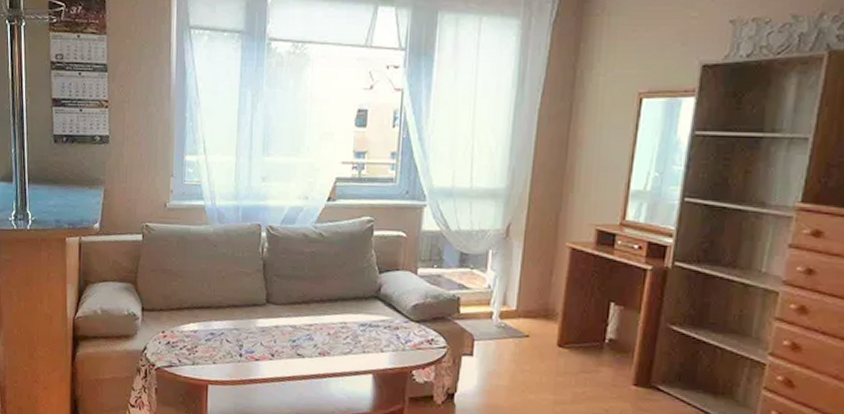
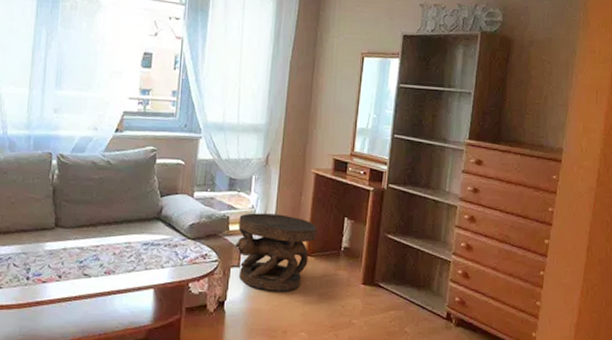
side table: none [465,293,571,388] -> present [233,213,316,292]

